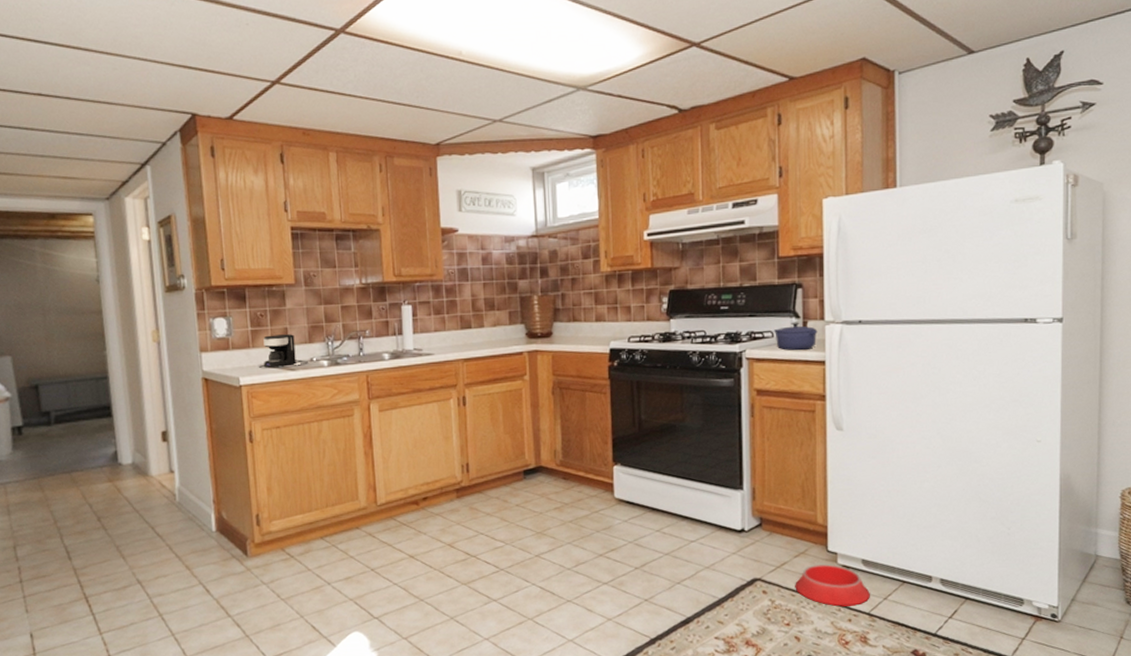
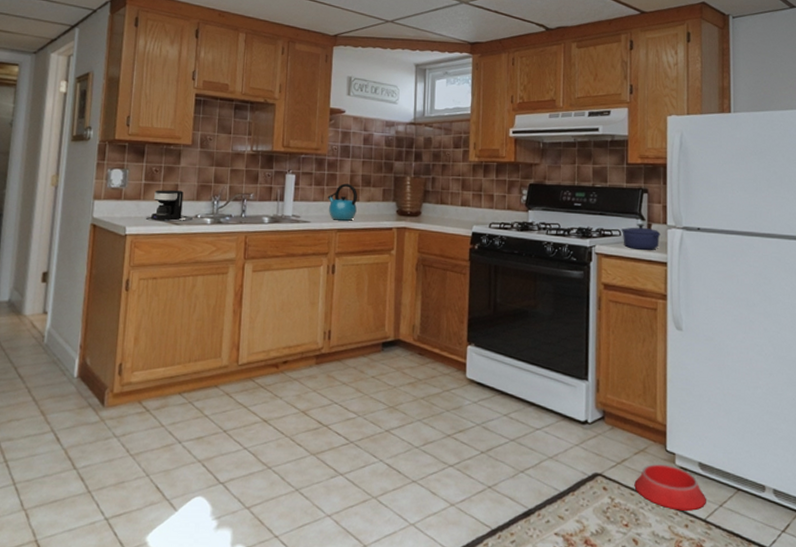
kettle: none [449,309,482,350] -> present [327,183,357,221]

